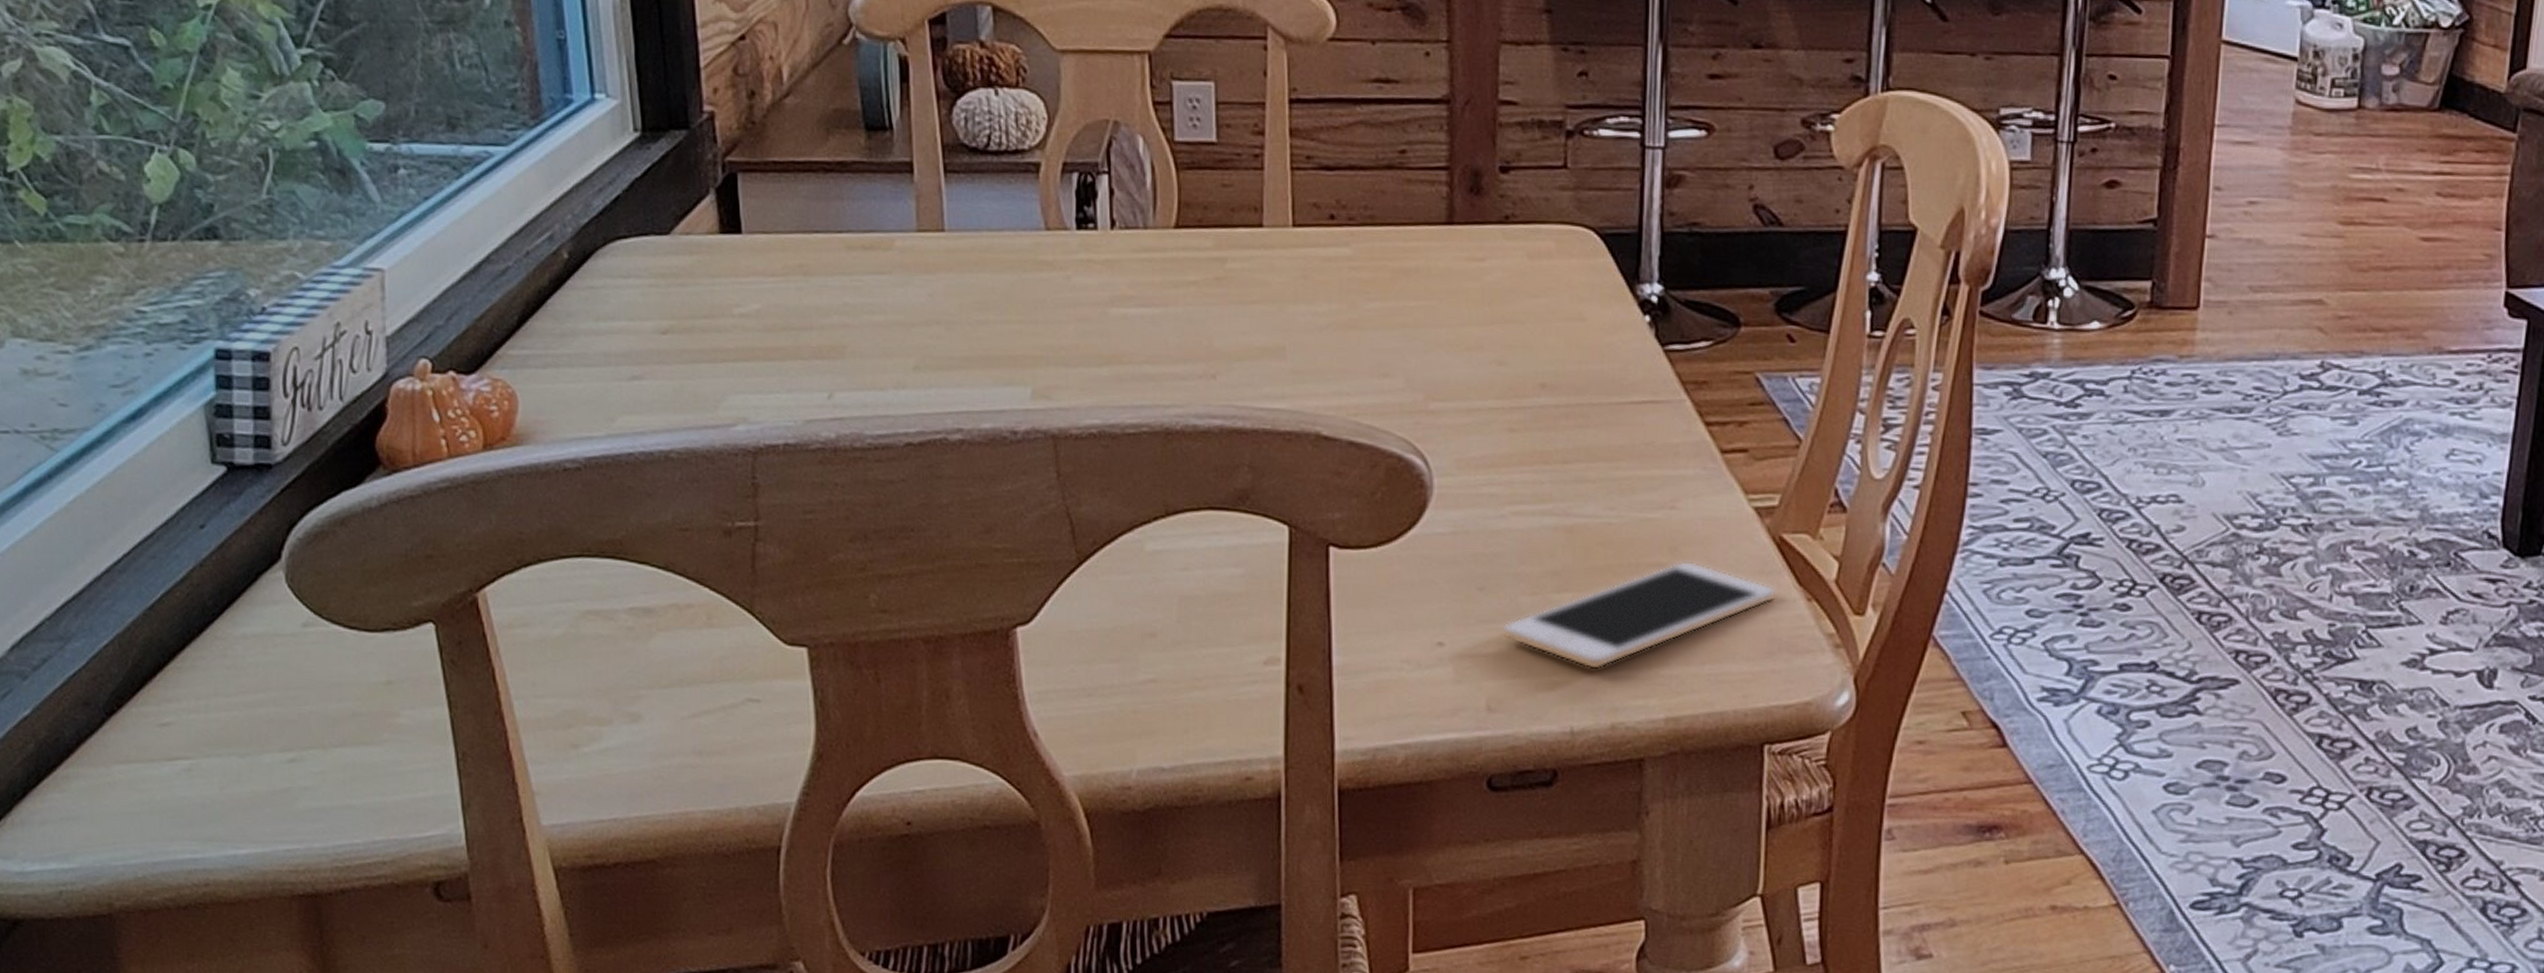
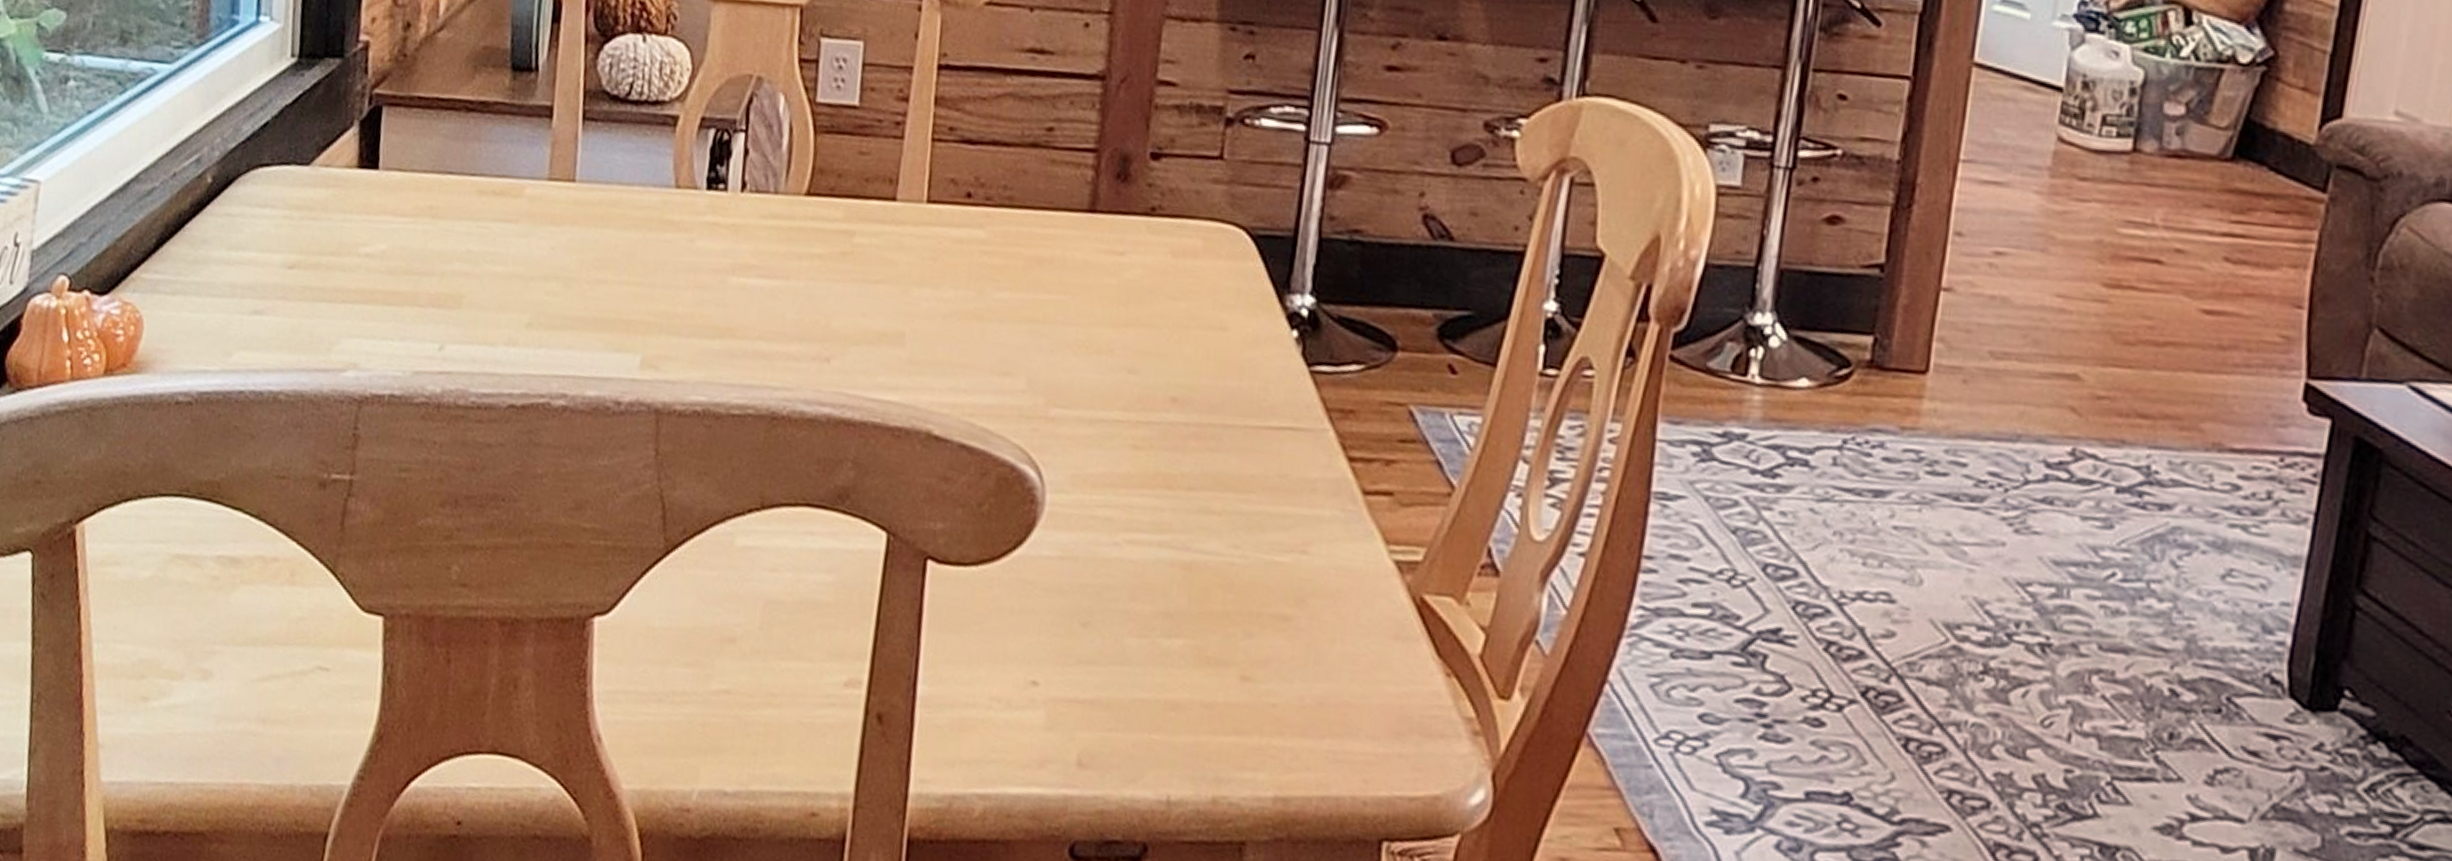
cell phone: present [1501,560,1778,670] -> none [1101,614,1413,732]

